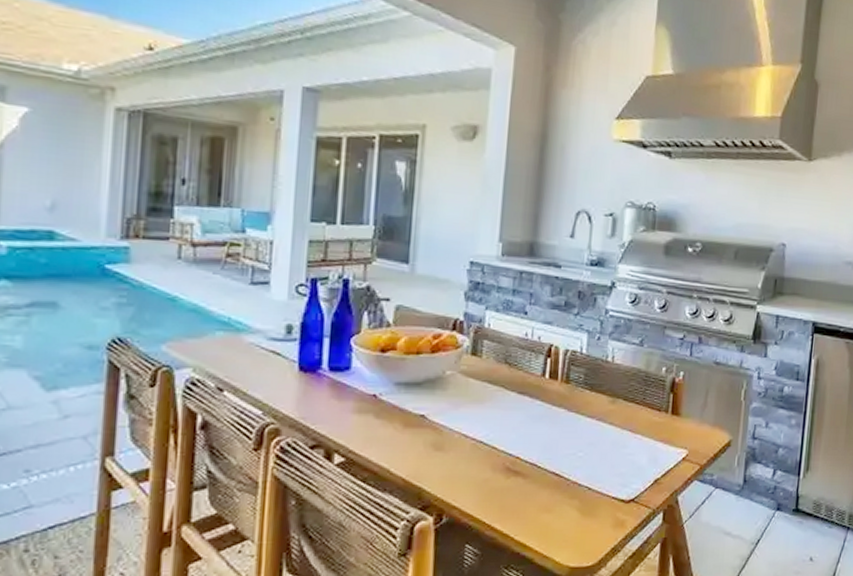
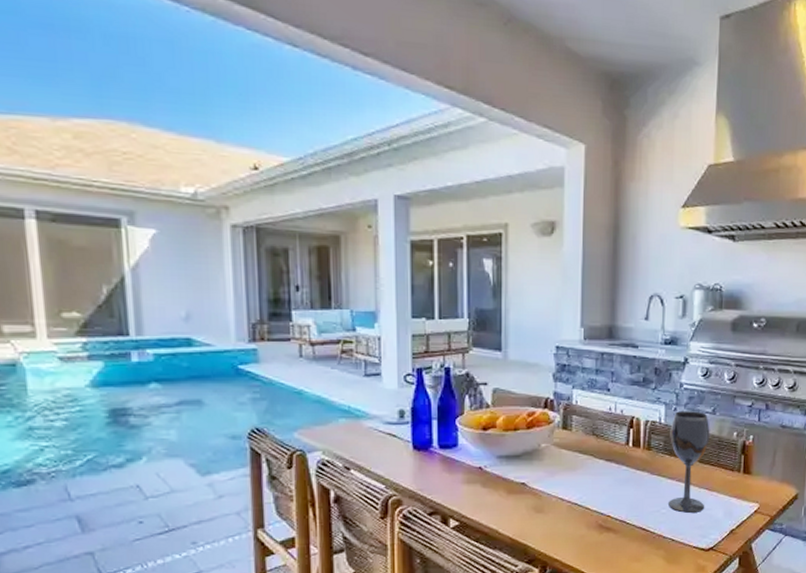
wine glass: none [586,341,637,457] -> present [668,411,710,513]

